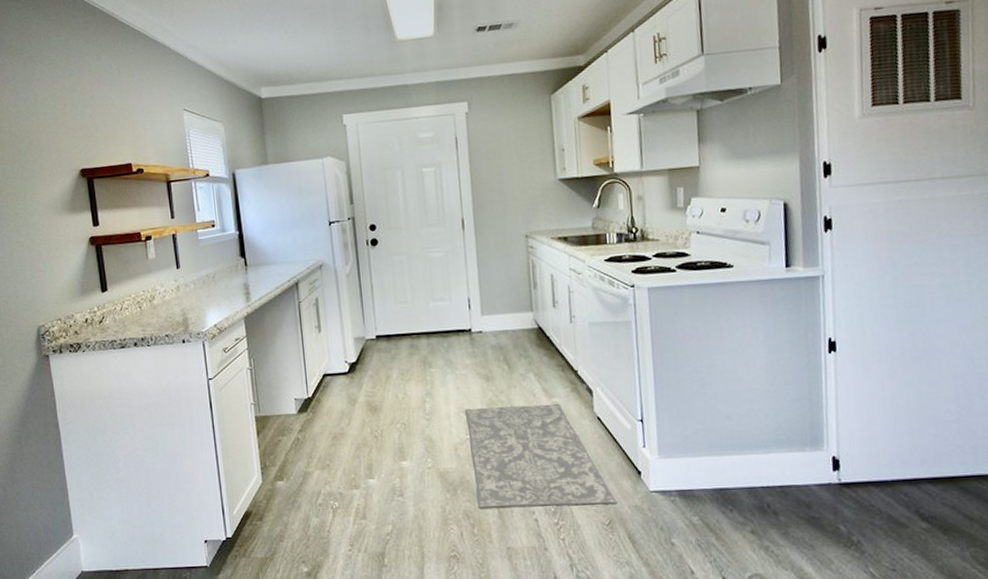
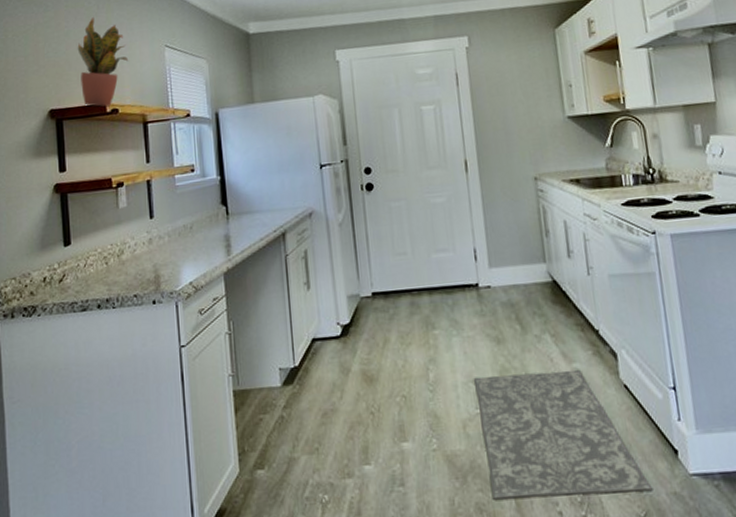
potted plant: none [102,82,151,167] -> present [77,17,129,107]

